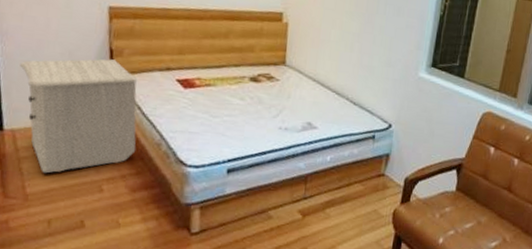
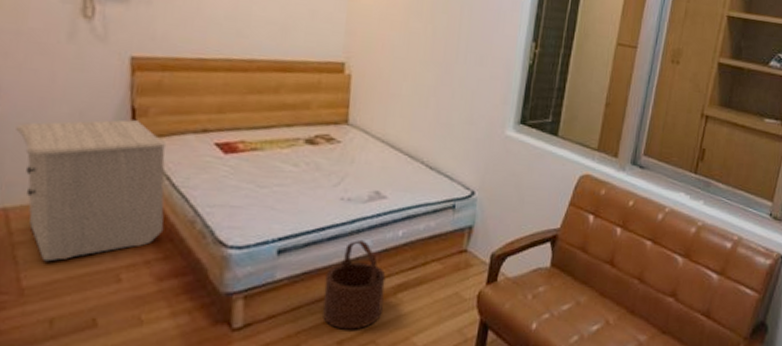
wooden bucket: none [264,162,316,238] -> present [323,239,386,330]

